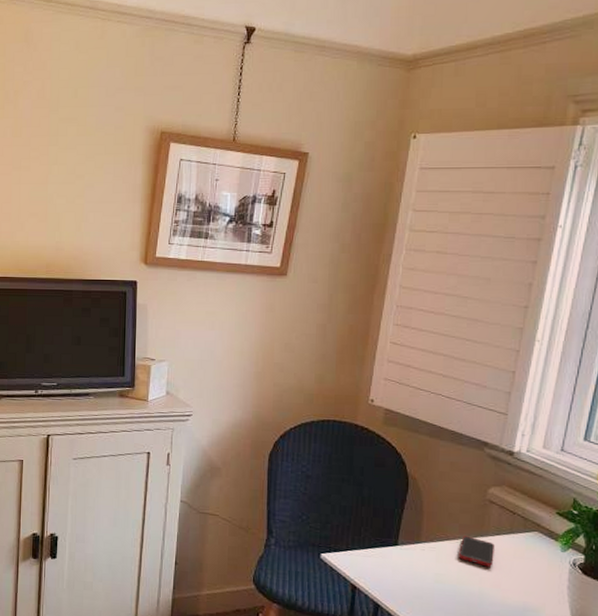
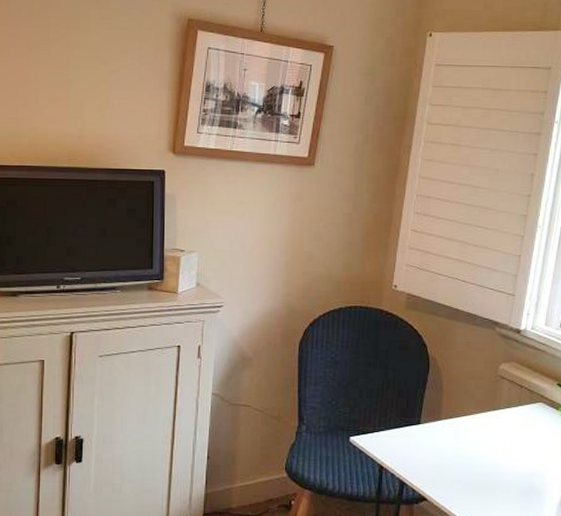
cell phone: present [459,536,494,567] -> none [475,410,505,438]

